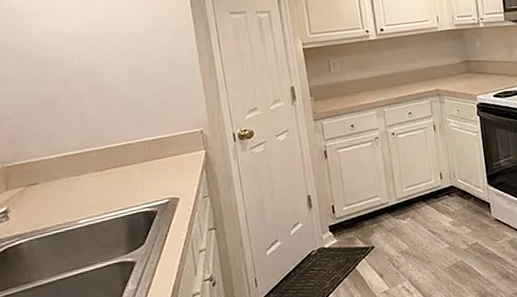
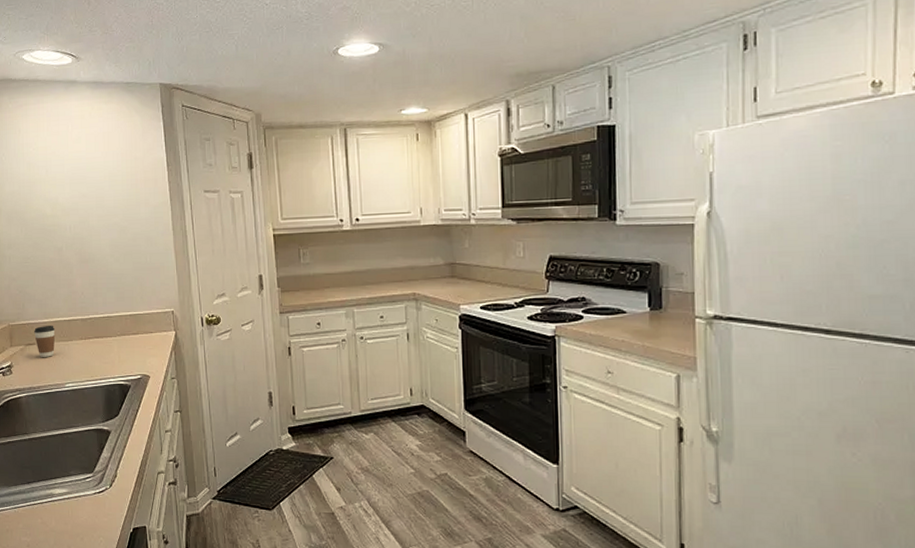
coffee cup: none [37,160,64,196] -> present [34,325,56,357]

